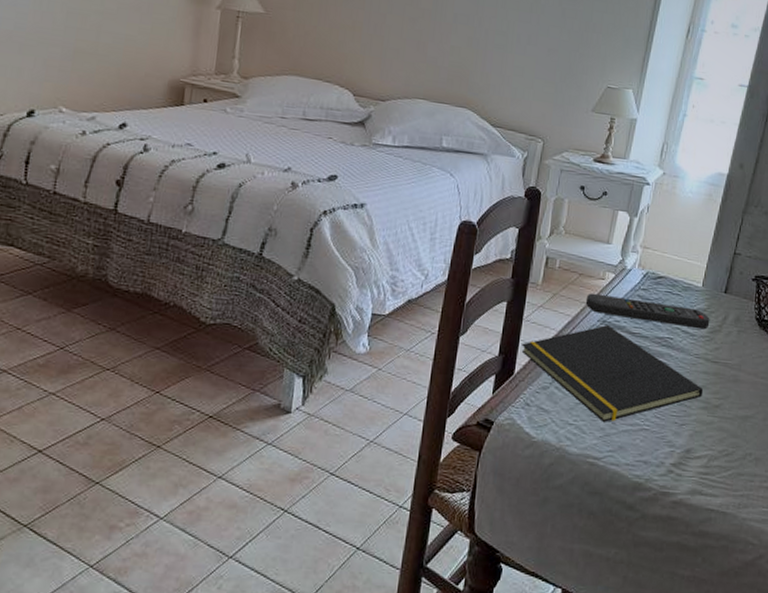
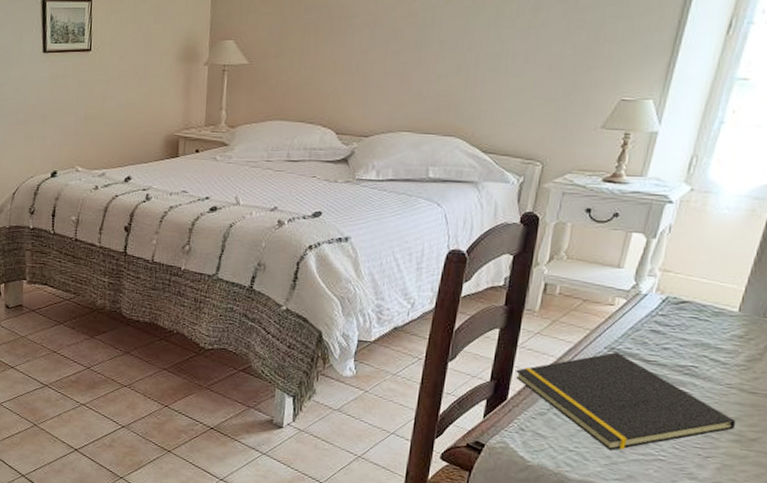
remote control: present [585,293,710,330] -> none [590,319,748,358]

